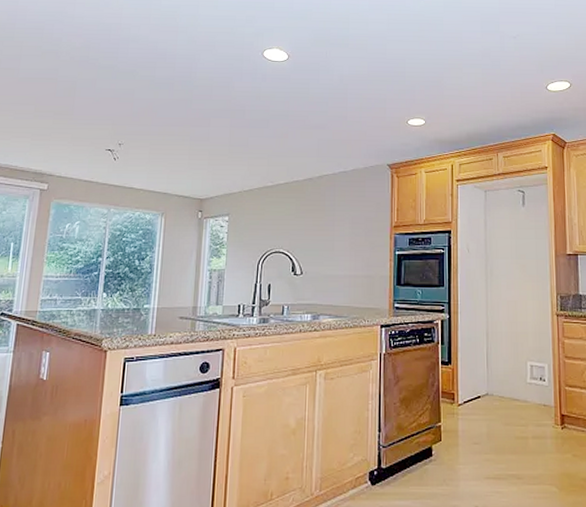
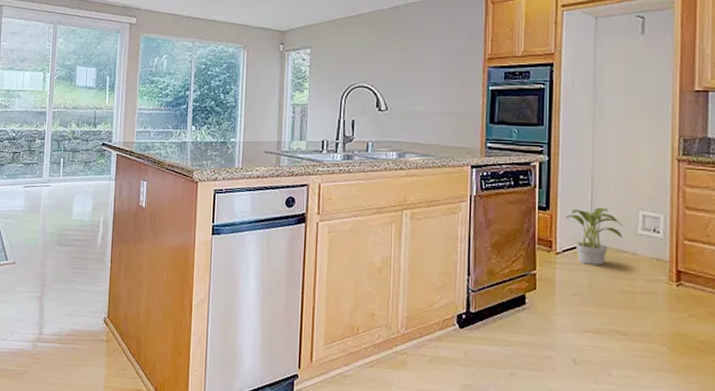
potted plant: none [466,359,514,414] -> present [566,207,622,265]

